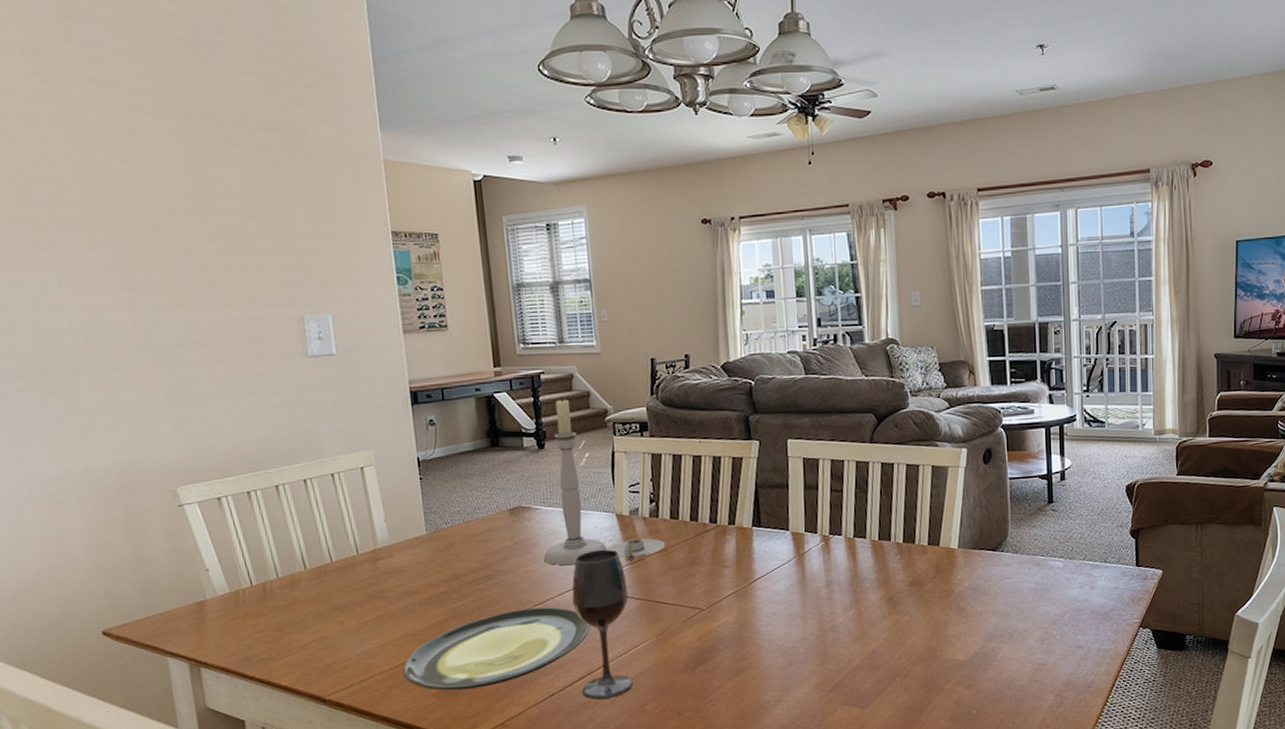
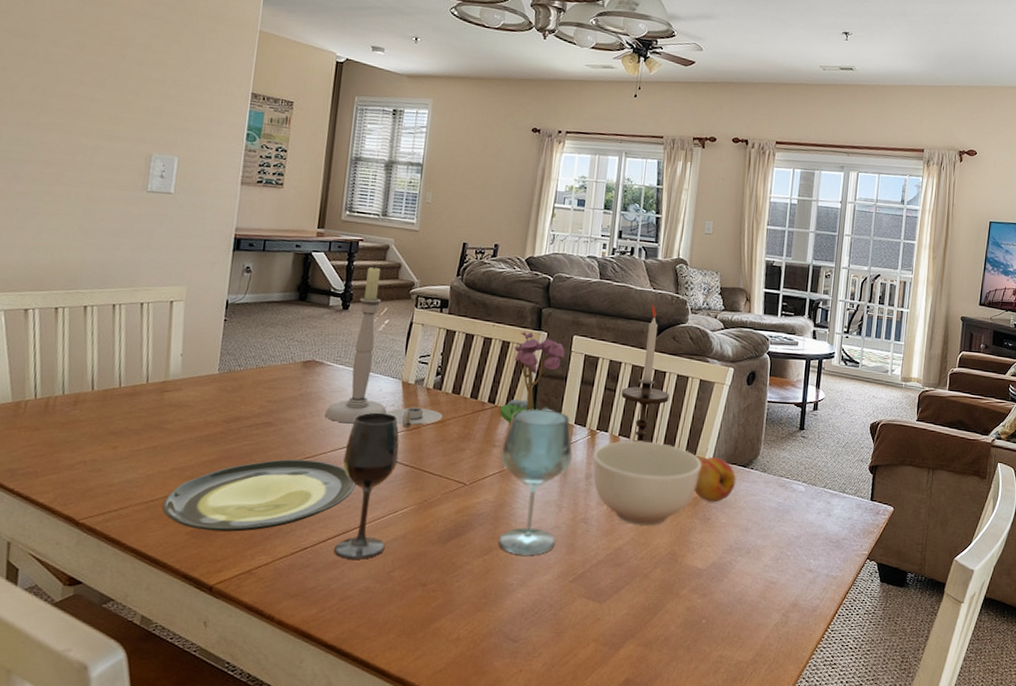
flower arrangement: none [724,443,782,541] -> present [500,332,565,424]
wine glass: none [733,521,809,672] -> present [498,409,573,556]
bowl: none [830,538,948,626] -> present [593,440,702,526]
candlestick: none [849,393,902,541] -> present [621,304,670,442]
fruit: none [944,545,987,592] -> present [694,457,736,503]

